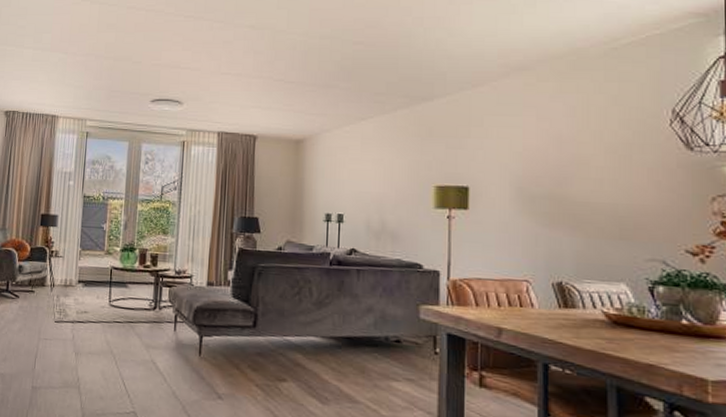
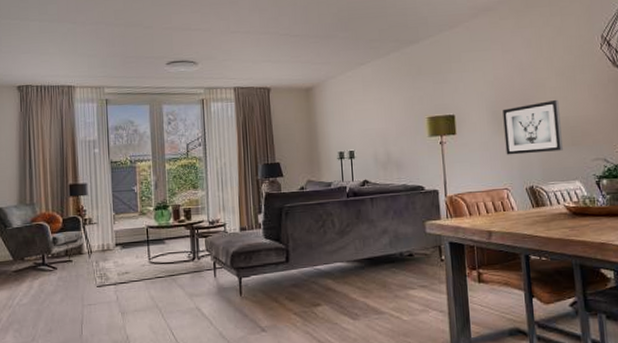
wall art: none [530,181,606,244] -> present [502,99,563,155]

